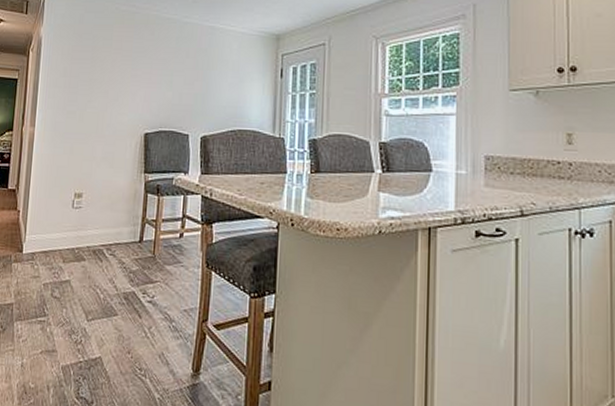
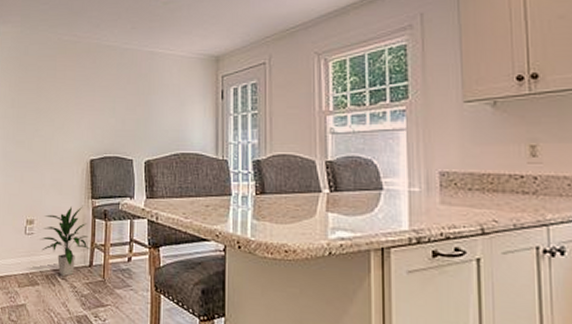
indoor plant: none [88,180,140,252] -> present [40,206,90,276]

